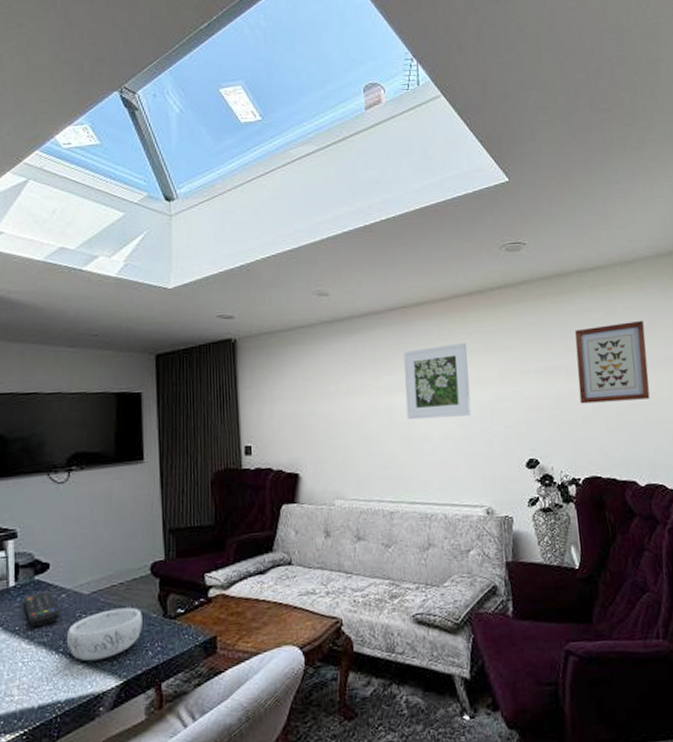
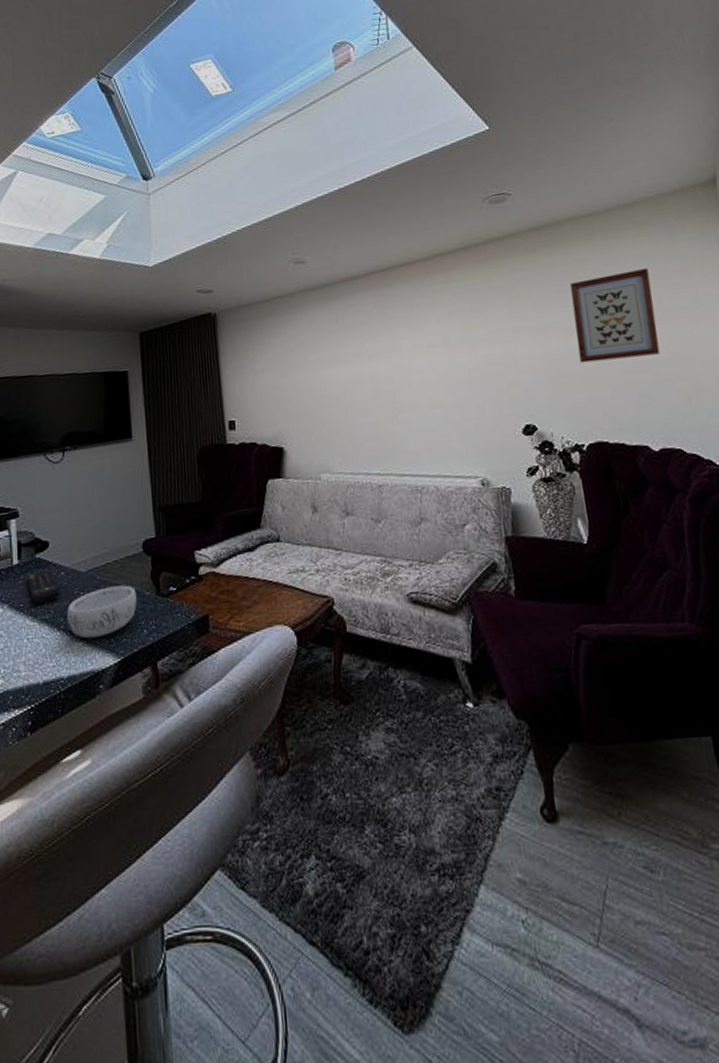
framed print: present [403,342,472,420] -> none [385,303,460,388]

